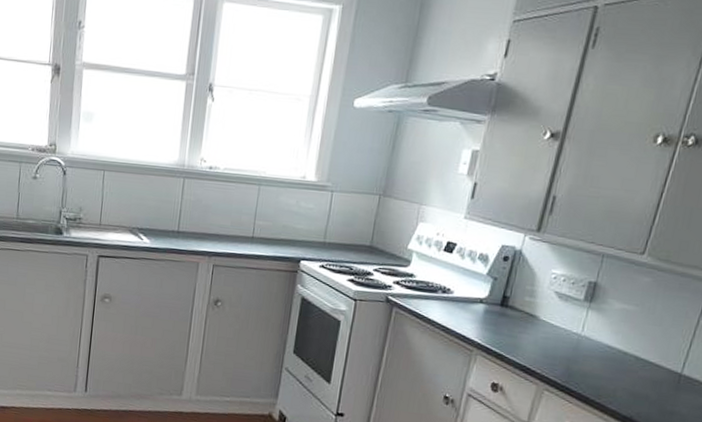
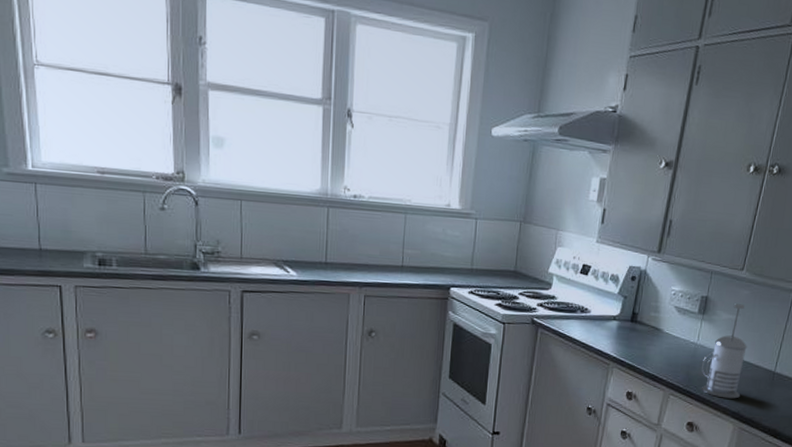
french press: none [583,292,646,402] -> present [701,303,747,399]

